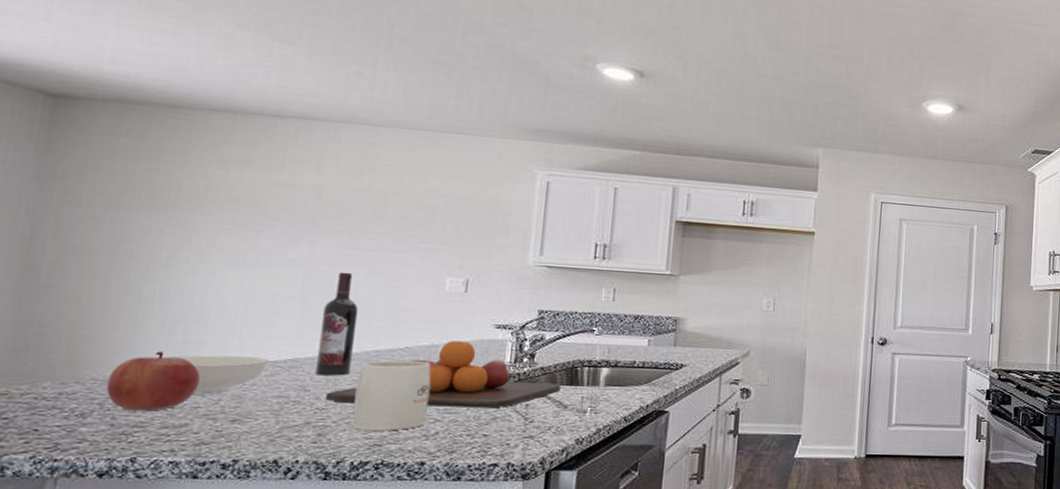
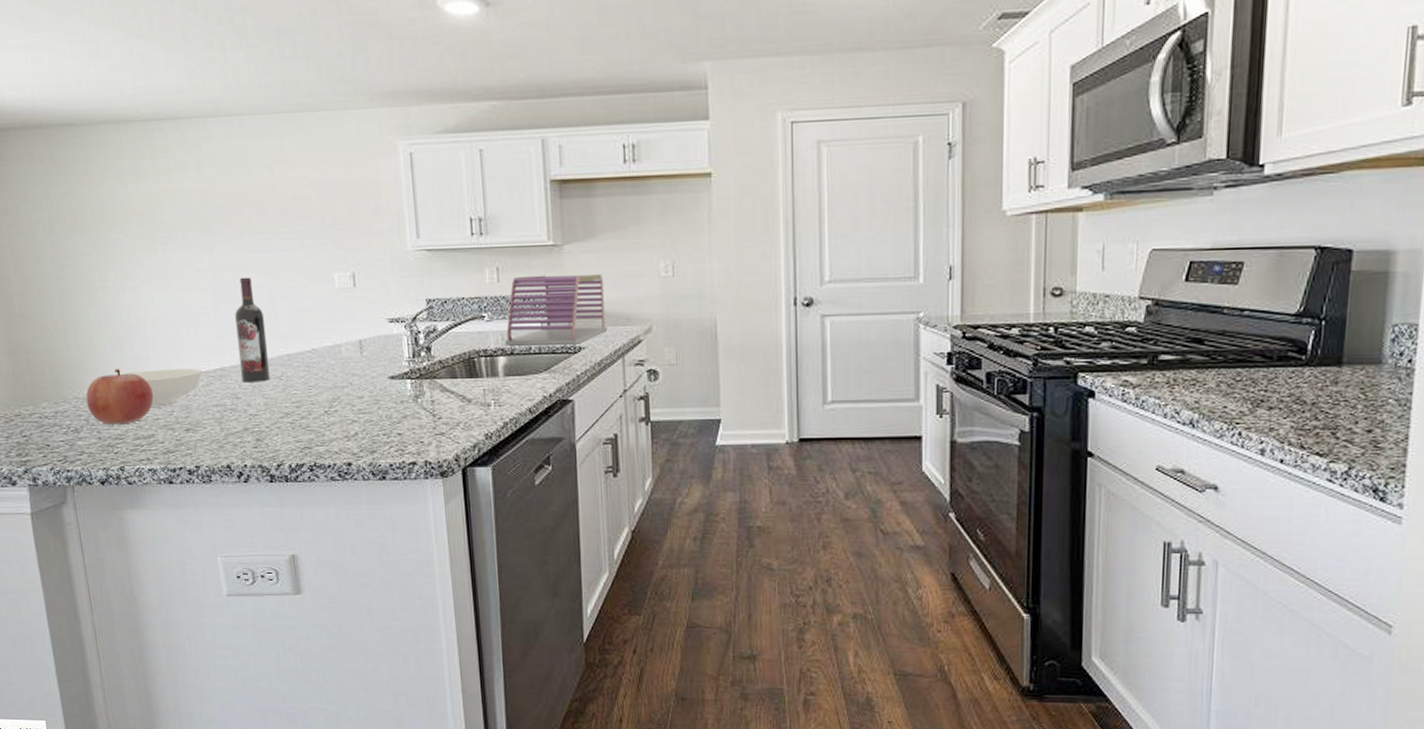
chopping board: present [325,340,561,408] -> none [254,338,461,407]
mug: present [353,360,432,431] -> none [277,362,344,434]
dish rack: none [610,298,712,362] -> present [504,273,608,346]

